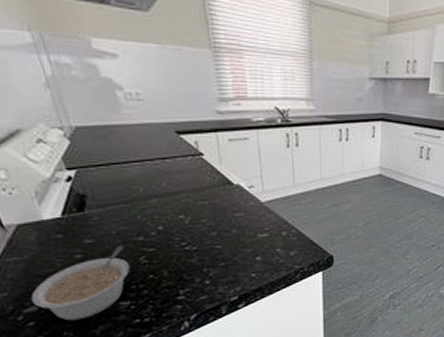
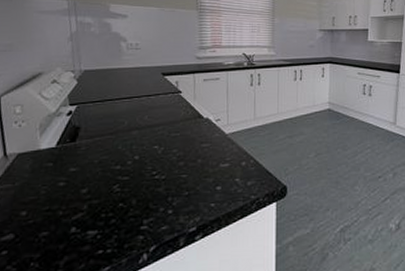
legume: present [31,246,131,321] -> none [10,174,104,251]

